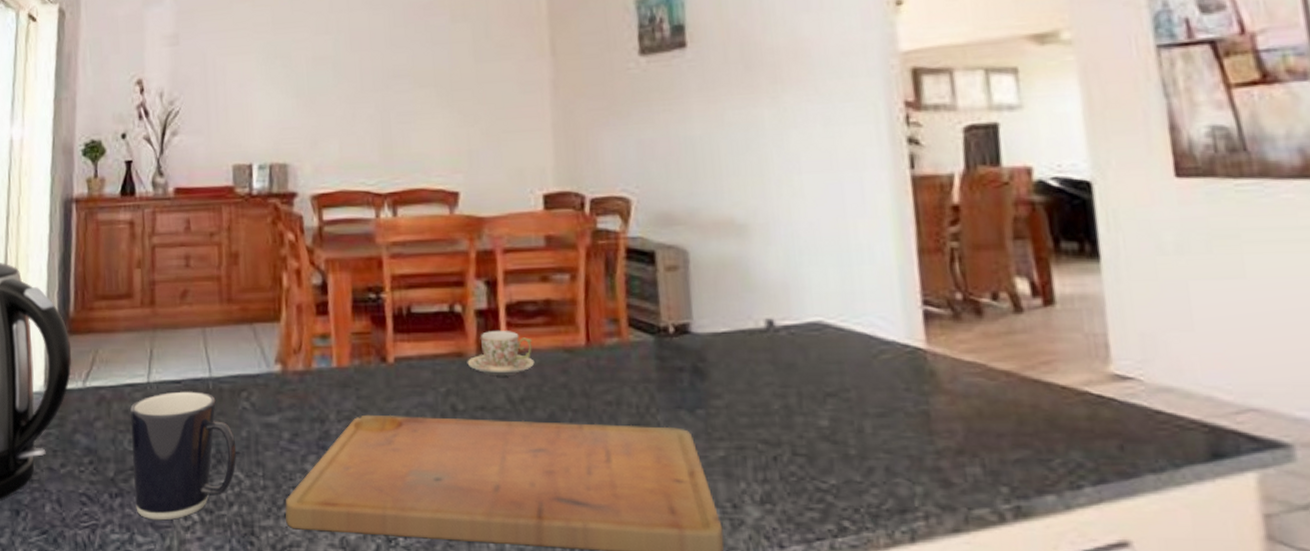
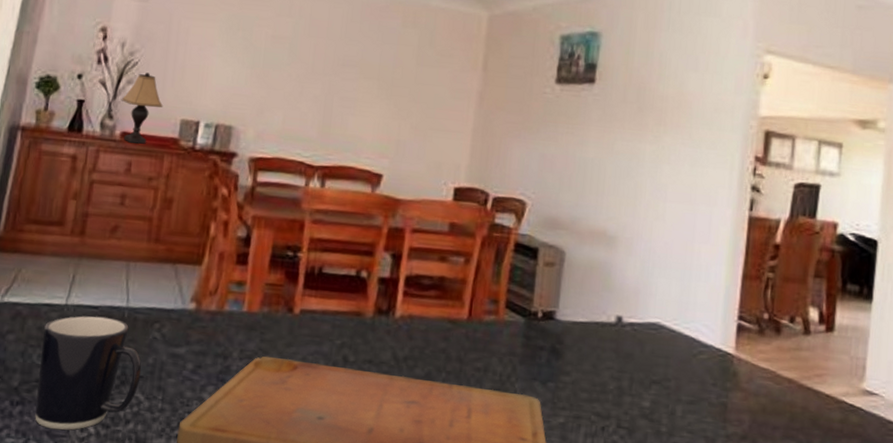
lamp: none [168,120,212,199] -> present [121,72,164,144]
teacup: present [467,331,535,375] -> none [363,297,424,337]

